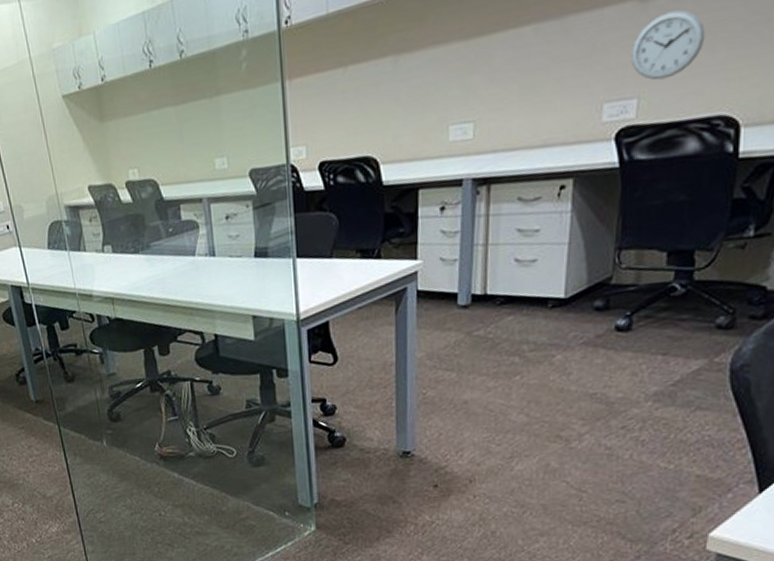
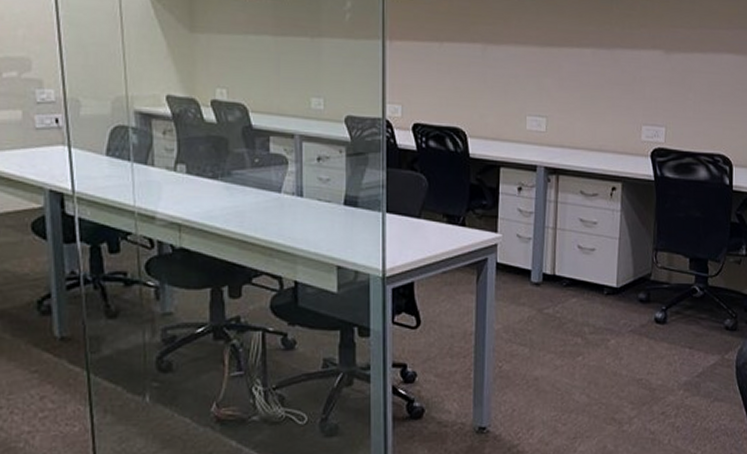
wall clock: present [630,10,706,81] -> none [660,66,708,117]

